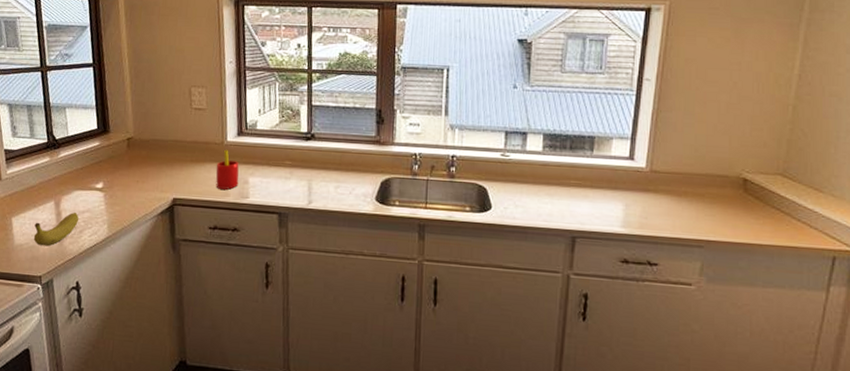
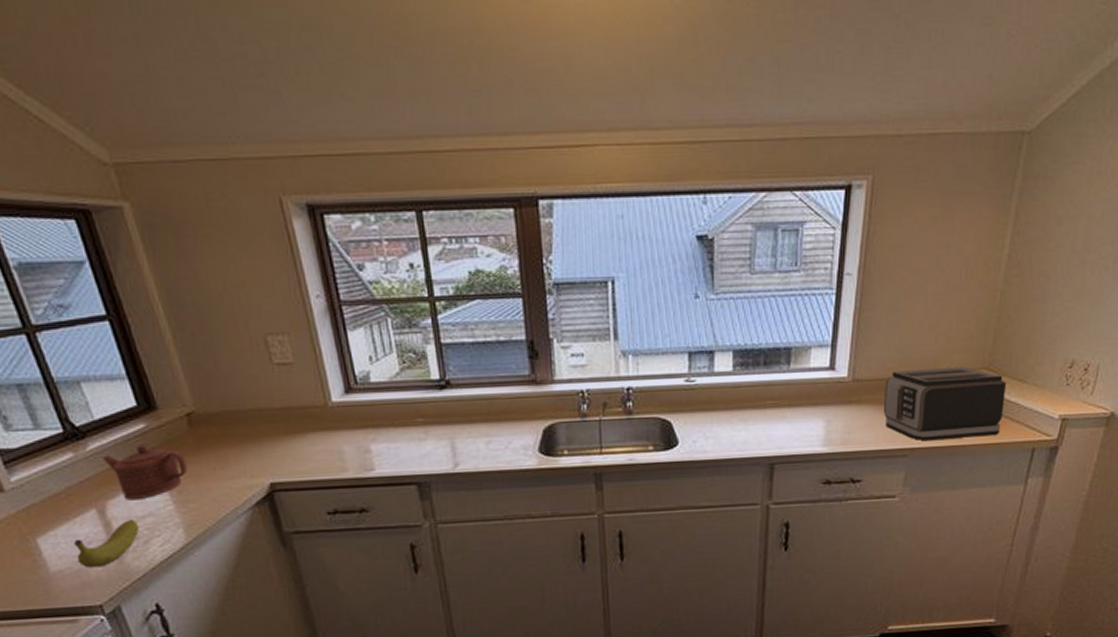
teapot: none [67,157,120,198] -> present [103,445,188,501]
straw: present [215,149,239,190] -> none [322,412,358,464]
toaster: none [679,167,803,239] -> present [883,366,1007,441]

